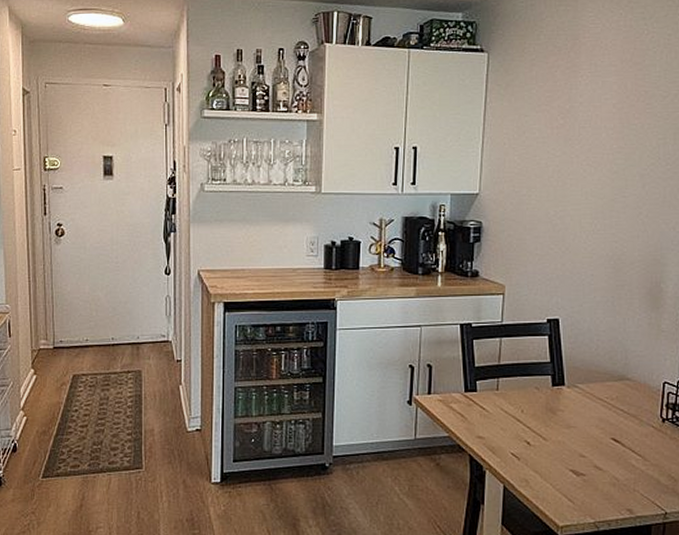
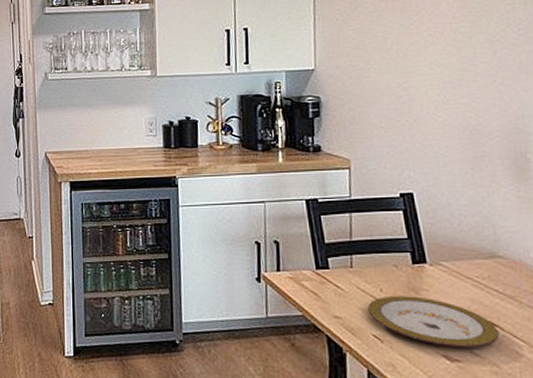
plate: none [508,416,620,462] -> present [367,295,500,348]

